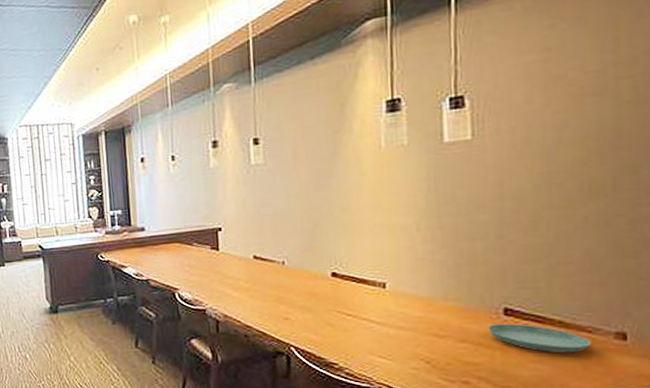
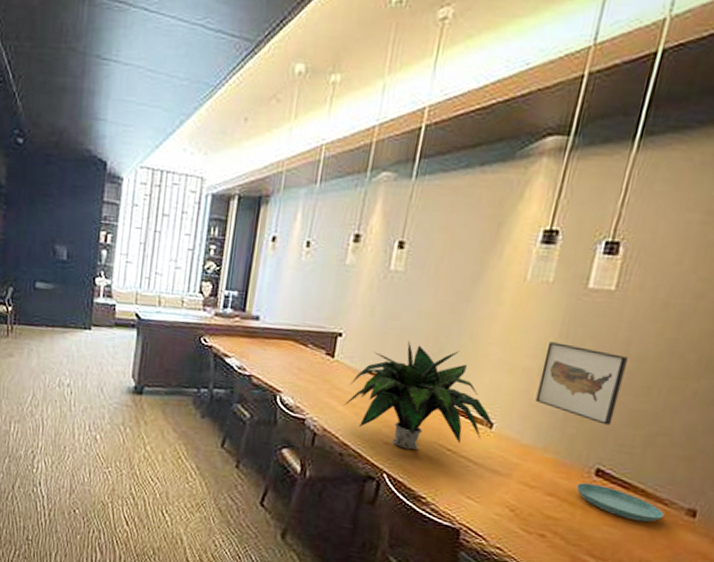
potted plant: none [238,223,387,321] -> present [343,341,494,450]
wall art: none [419,196,507,265] -> present [535,342,628,425]

